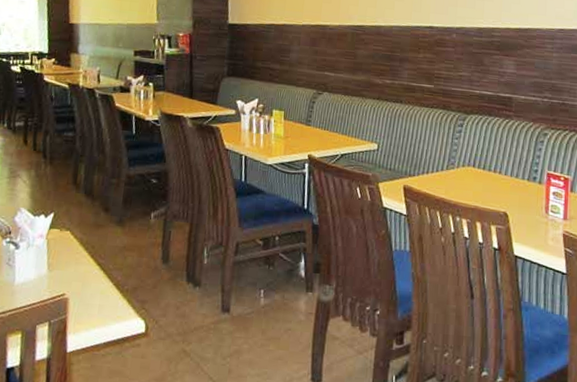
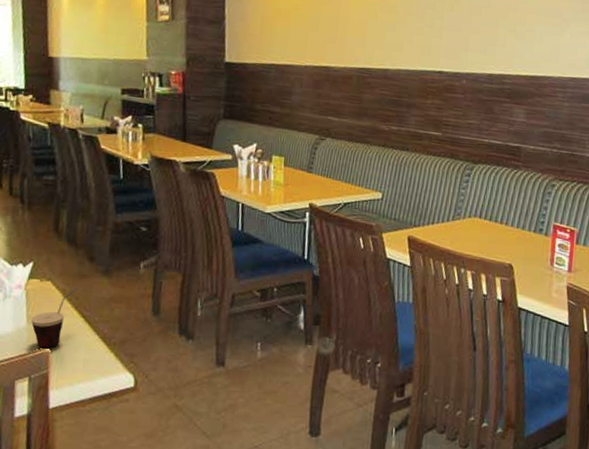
cup: none [51,236,94,295] -> present [30,287,78,349]

